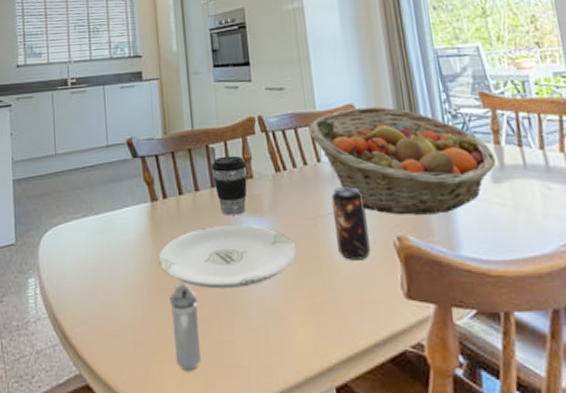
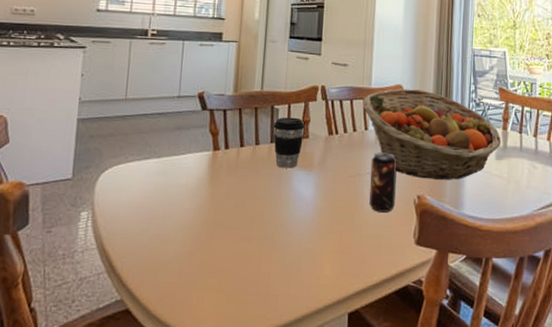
plate: present [158,225,297,289] -> none [212,176,336,230]
shaker: present [169,282,202,371] -> none [214,223,243,299]

